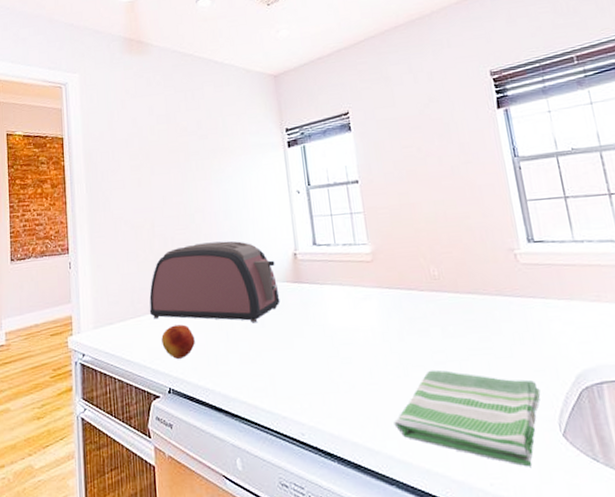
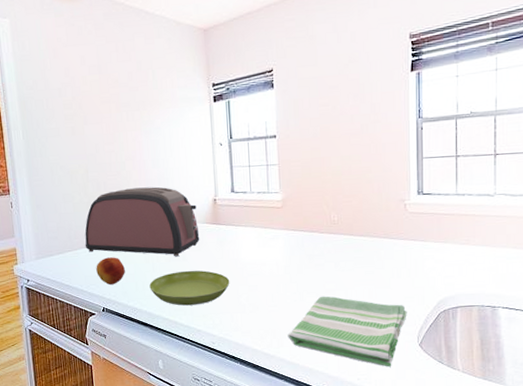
saucer: none [223,339,319,385] -> present [149,270,230,306]

